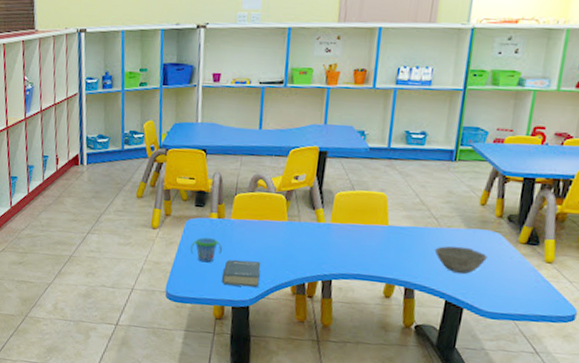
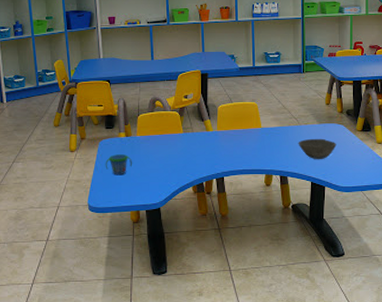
book: present [222,259,261,288] -> none [135,170,166,193]

